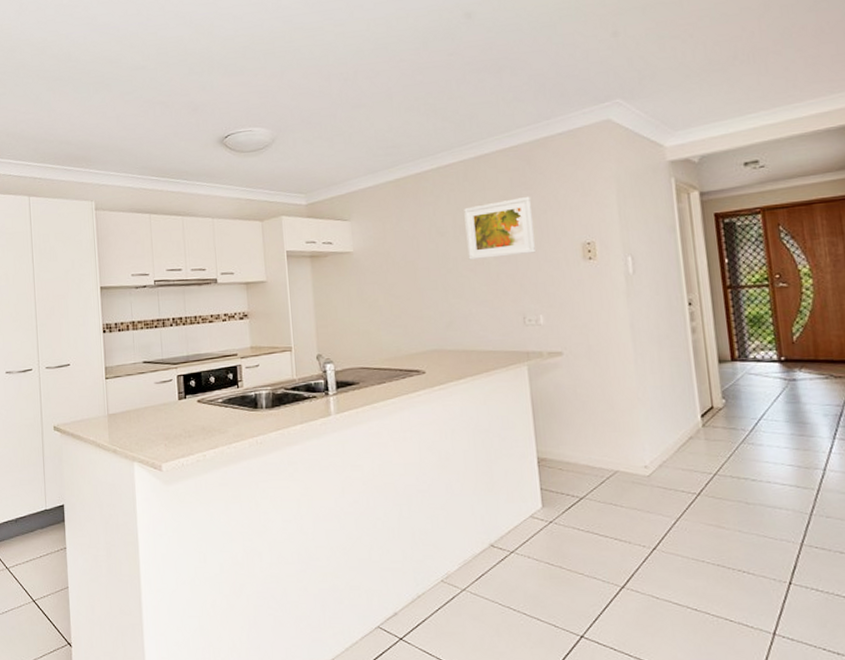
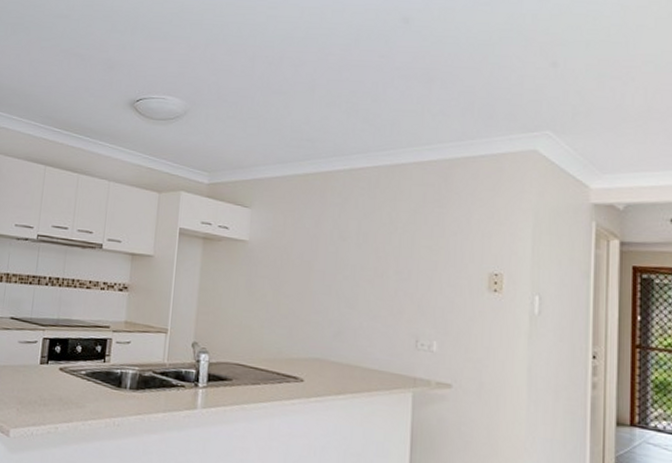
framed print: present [464,197,535,260] -> none [368,214,442,275]

